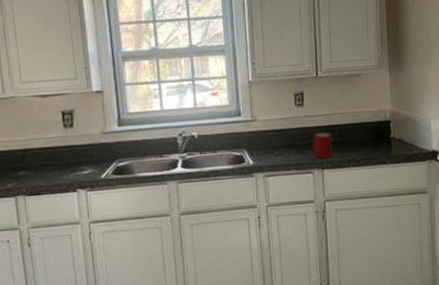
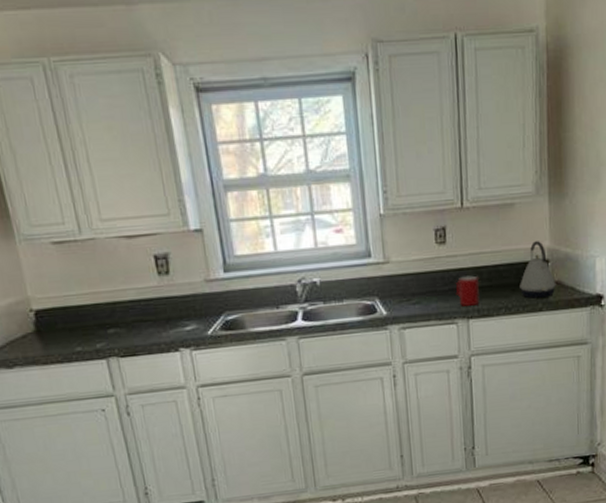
kettle: none [366,105,398,153] -> present [520,241,556,299]

